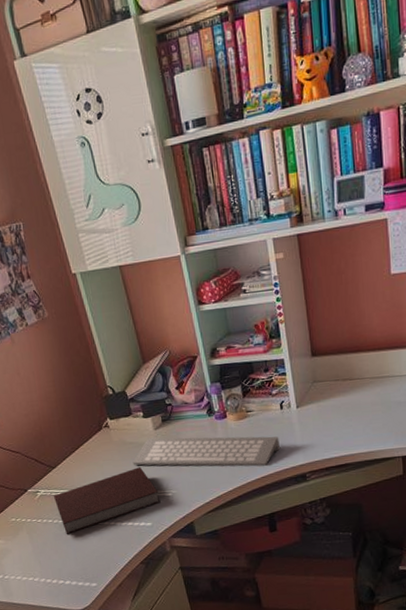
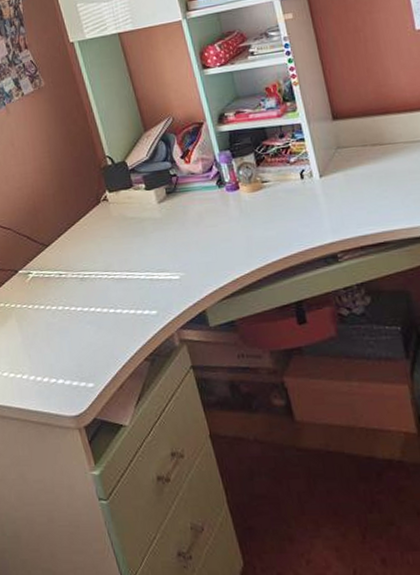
notebook: present [53,467,161,534] -> none [46,245,167,323]
computer keyboard: present [132,436,281,467] -> none [134,210,305,245]

